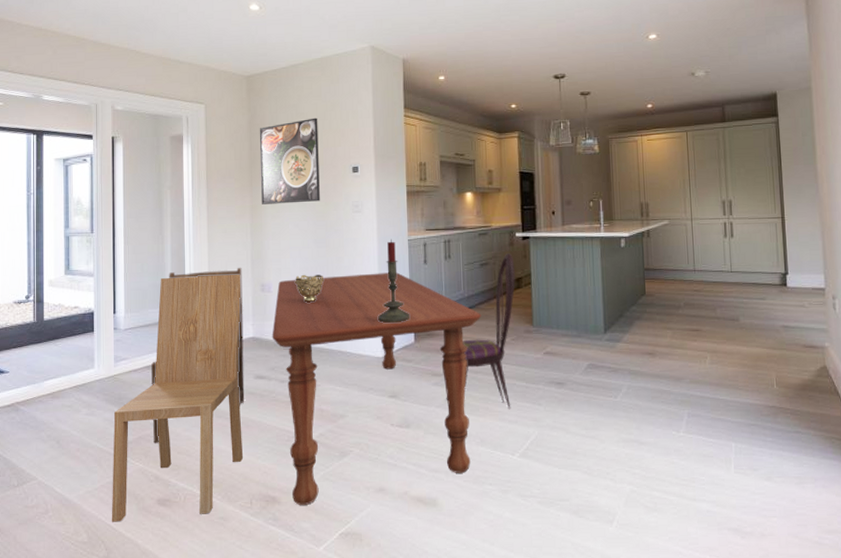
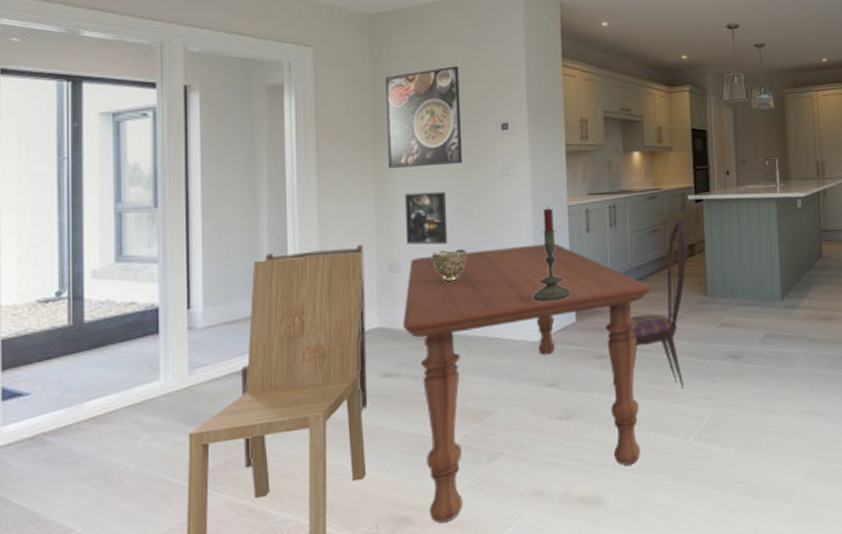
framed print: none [275,225,308,270] -> present [405,191,448,245]

